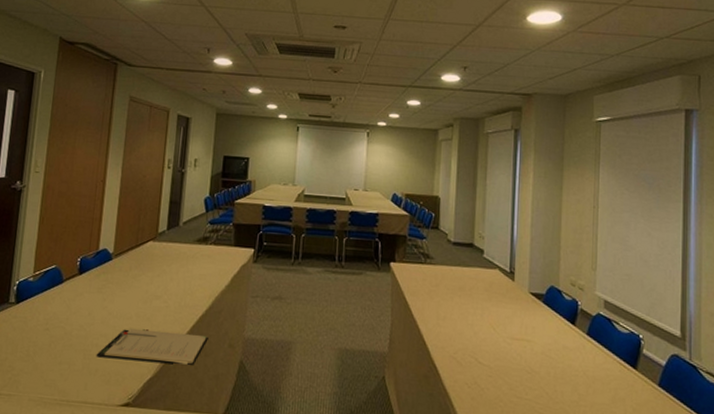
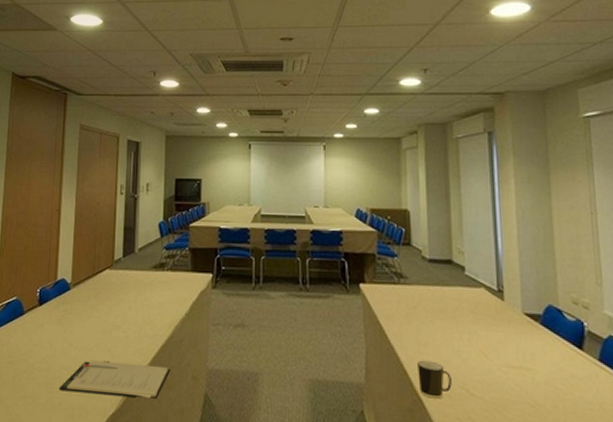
mug: none [435,332,464,367] -> present [417,360,452,399]

